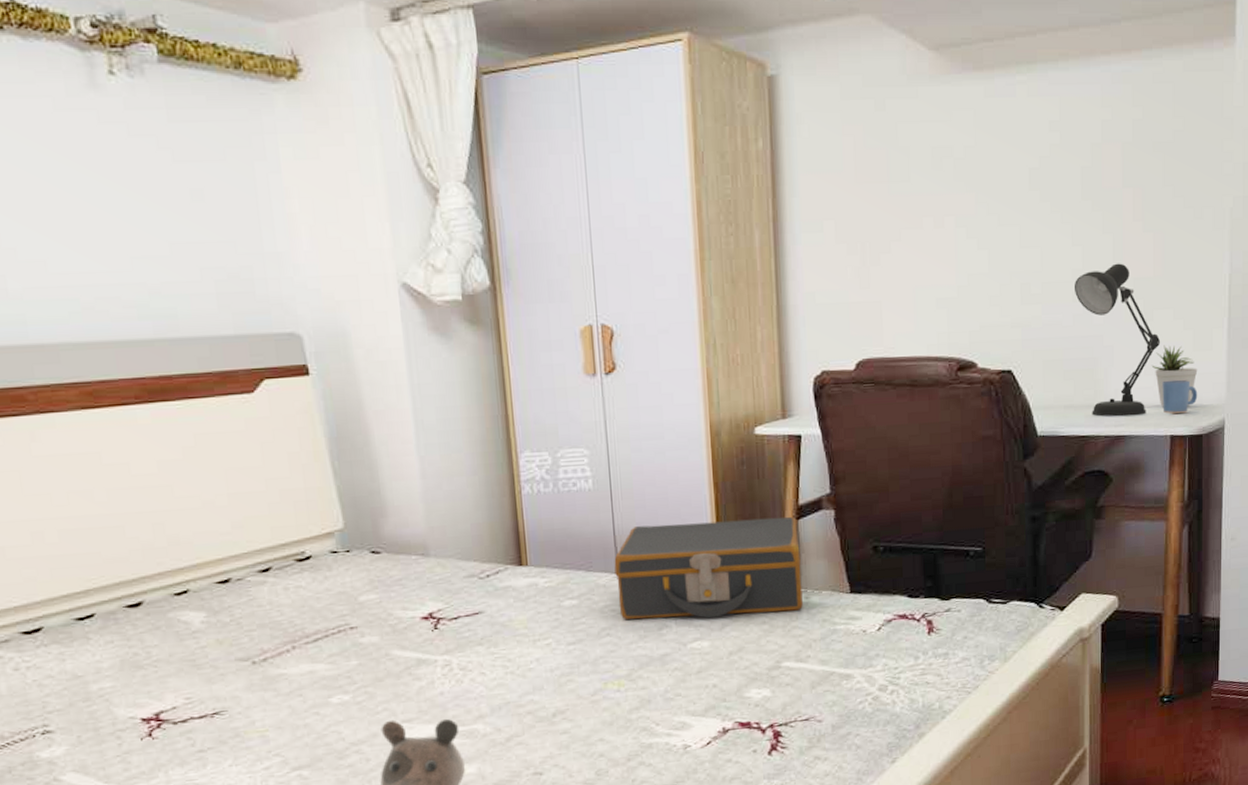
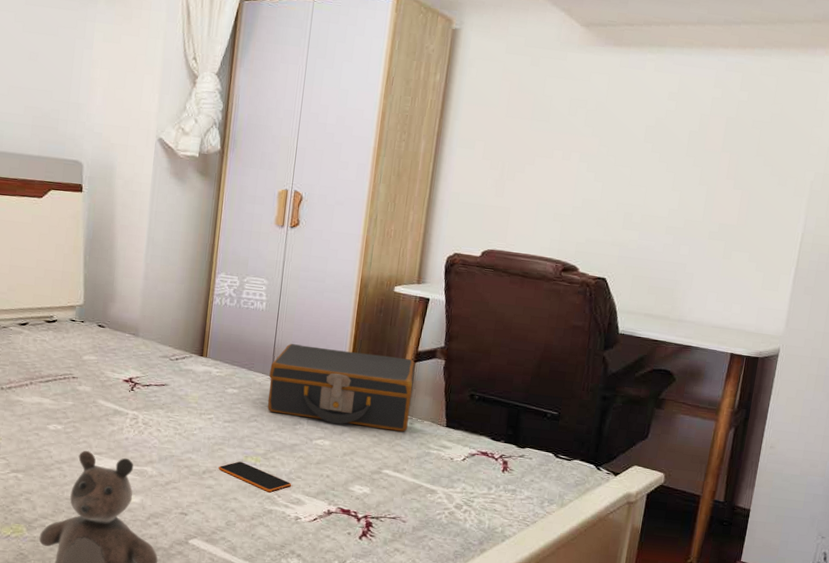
smartphone: none [572,691,671,723] -> present [218,461,292,493]
desk lamp: present [1075,263,1161,417] -> none [667,209,735,333]
potted plant: present [1151,345,1198,406] -> none [723,280,763,332]
mug: present [1162,379,1198,414] -> none [727,308,760,338]

